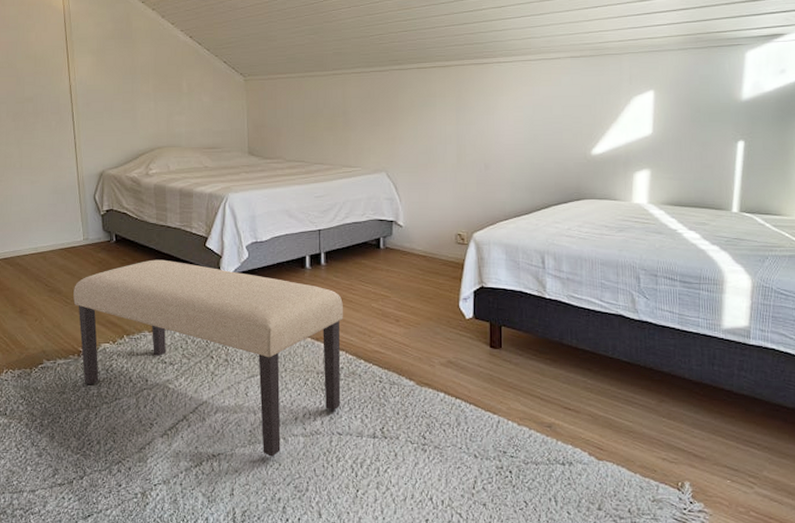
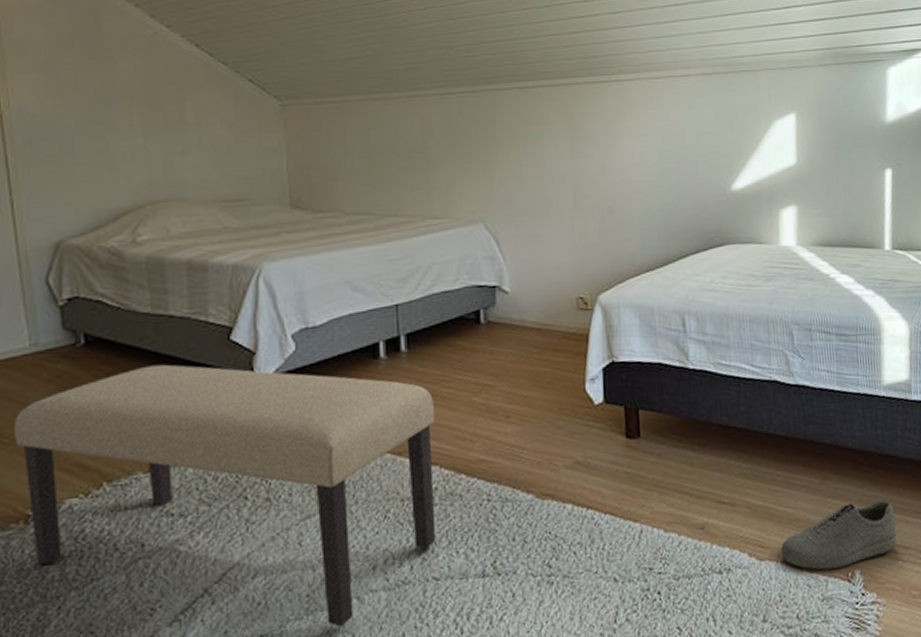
shoe: none [617,424,727,477] -> present [780,500,897,570]

